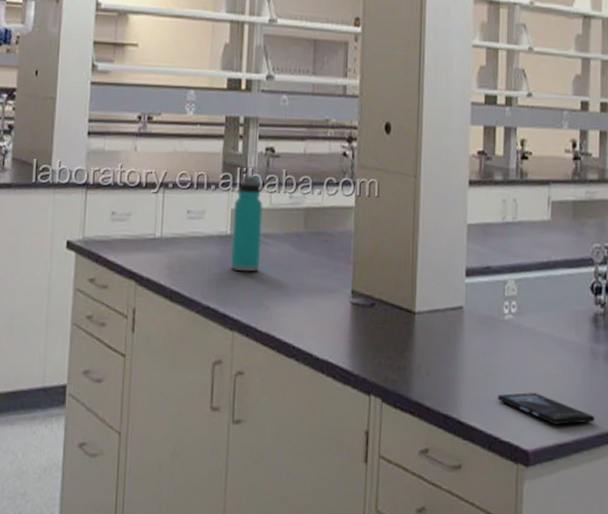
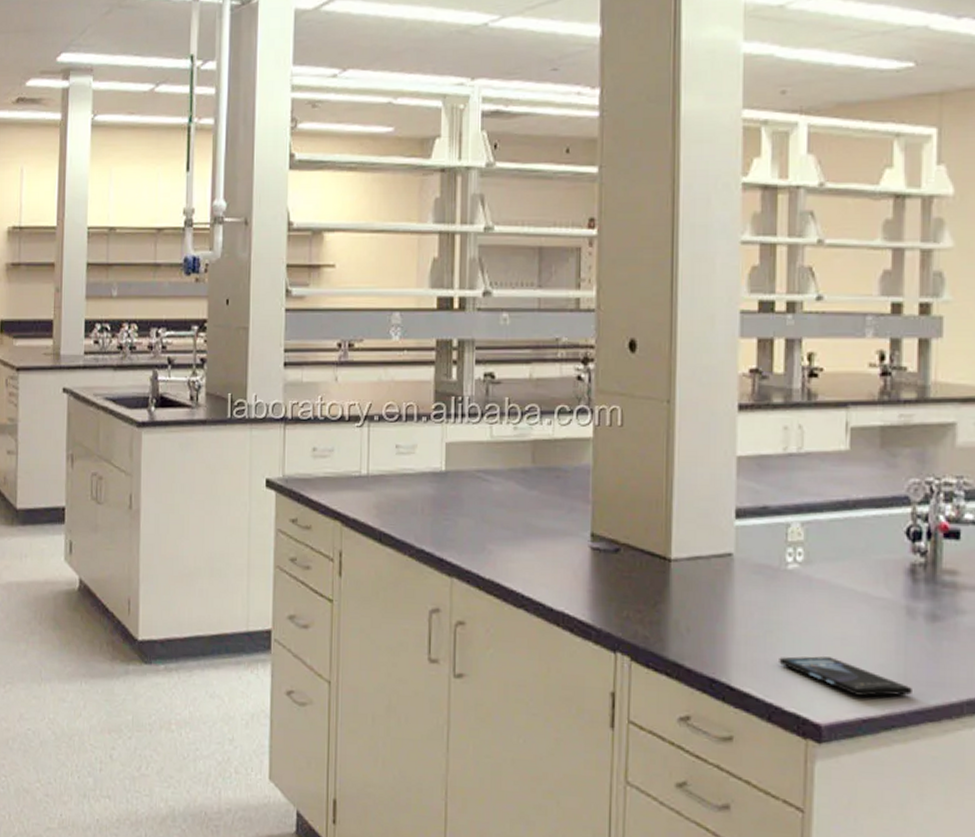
water bottle: present [230,174,263,272] -> none [446,404,482,512]

